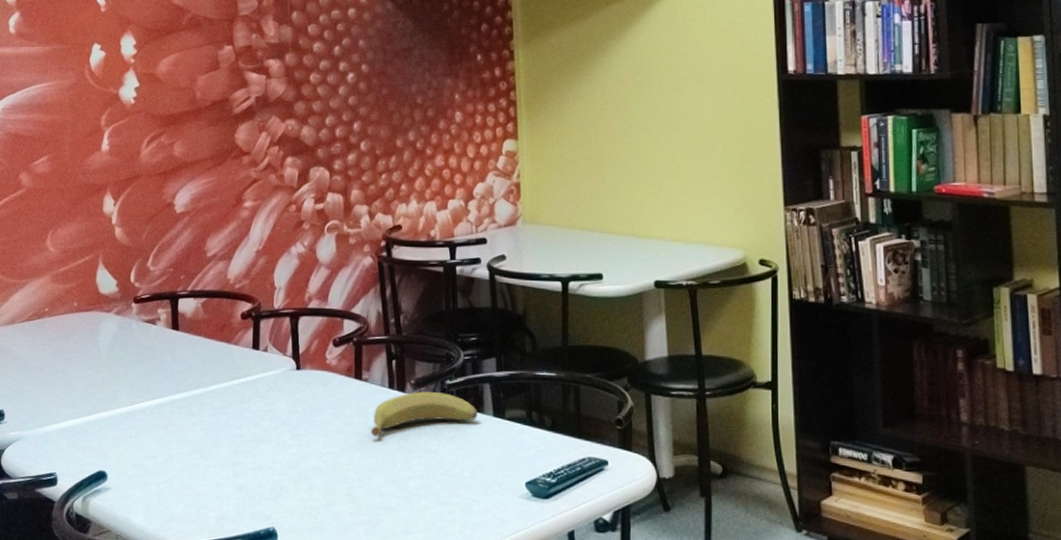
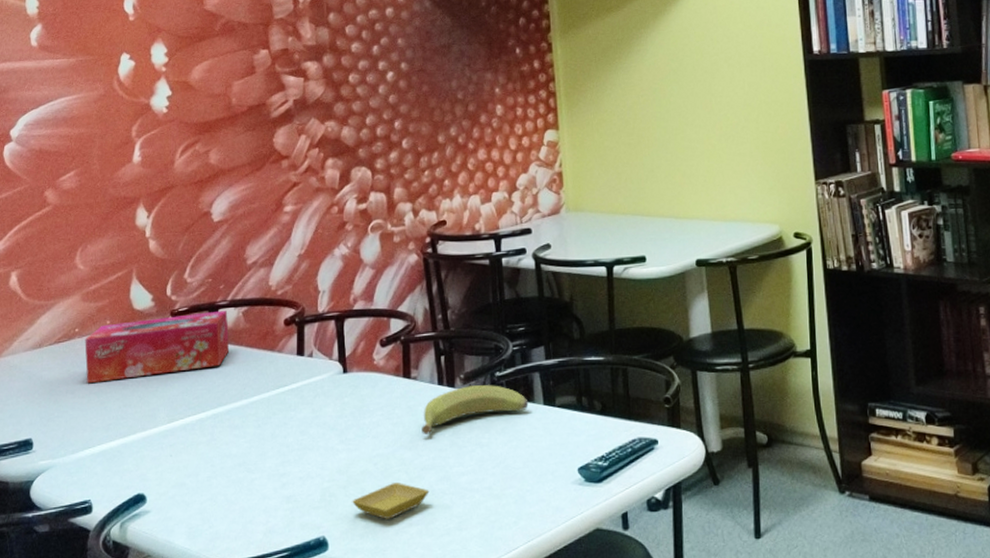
tissue box: none [53,300,189,362] -> present [84,310,230,384]
saucer: none [301,481,377,517] -> present [352,483,430,519]

